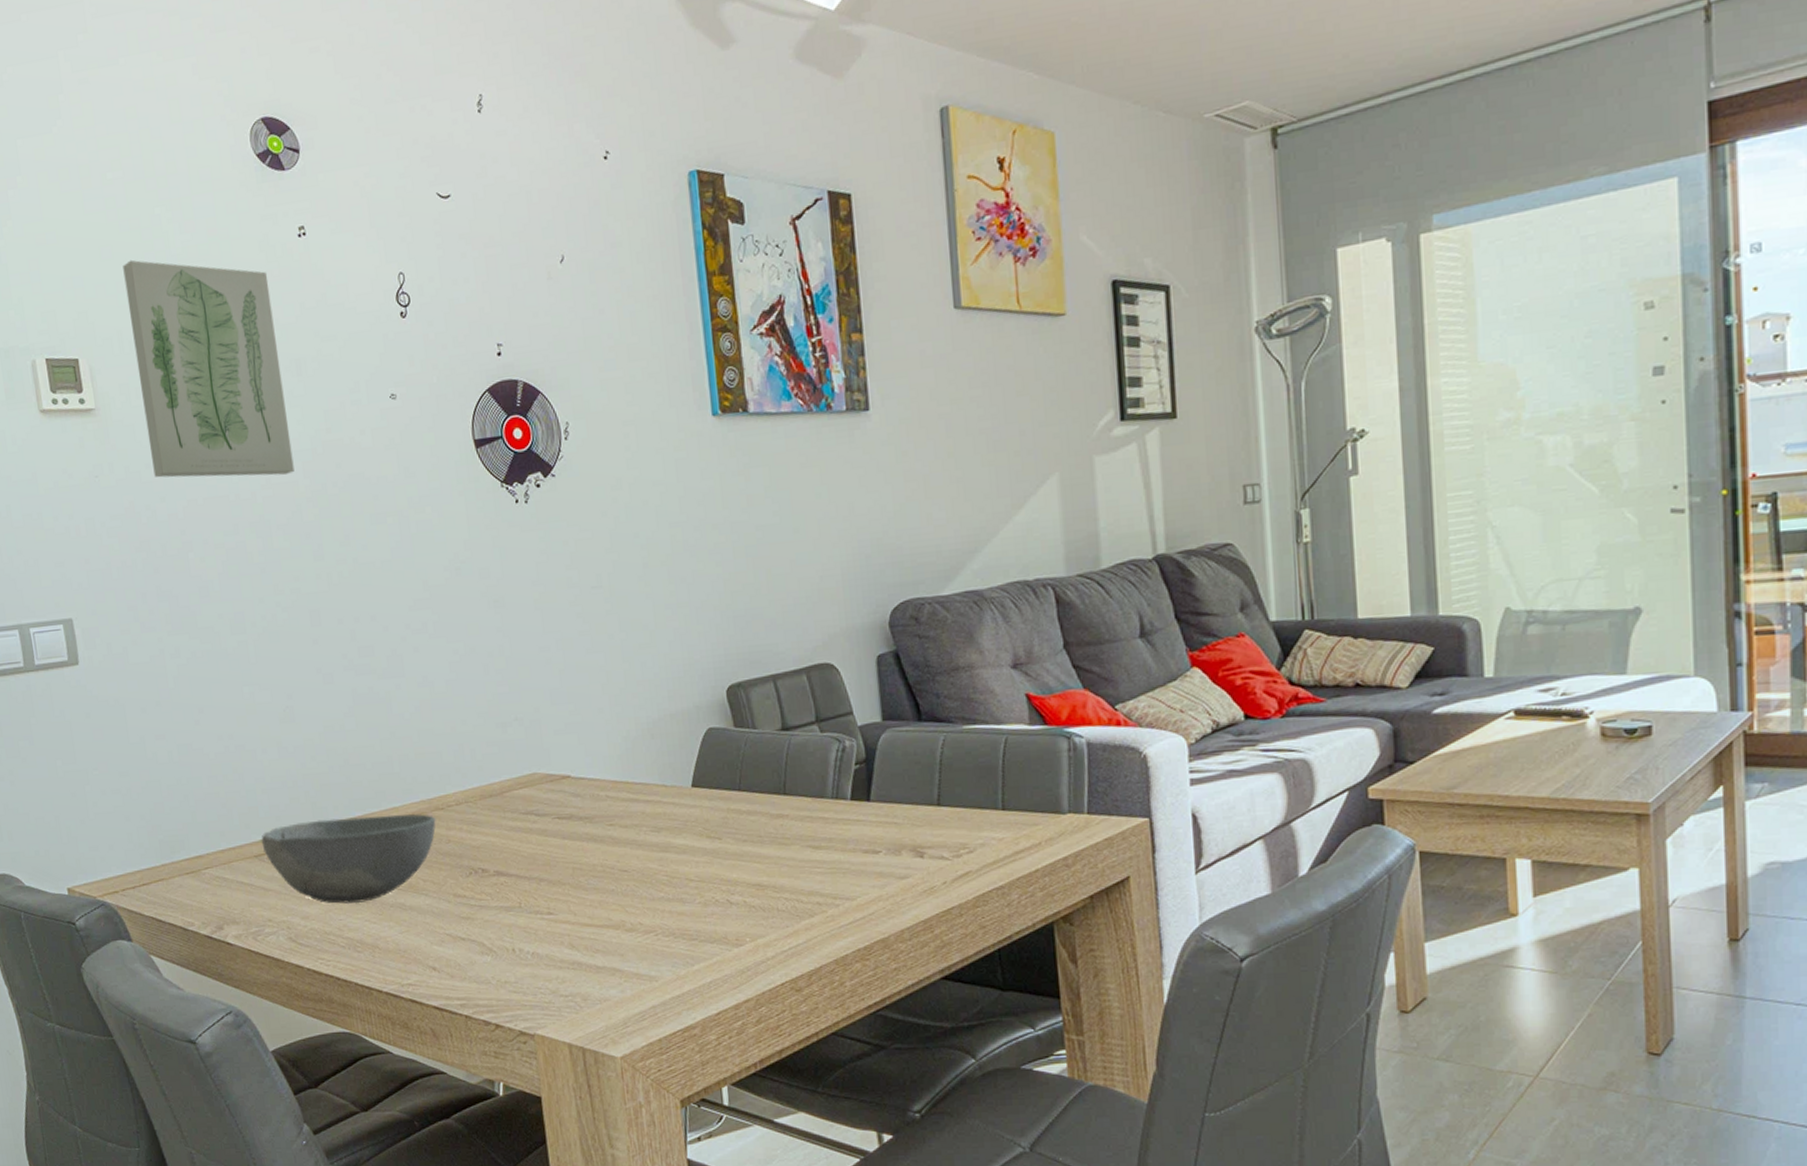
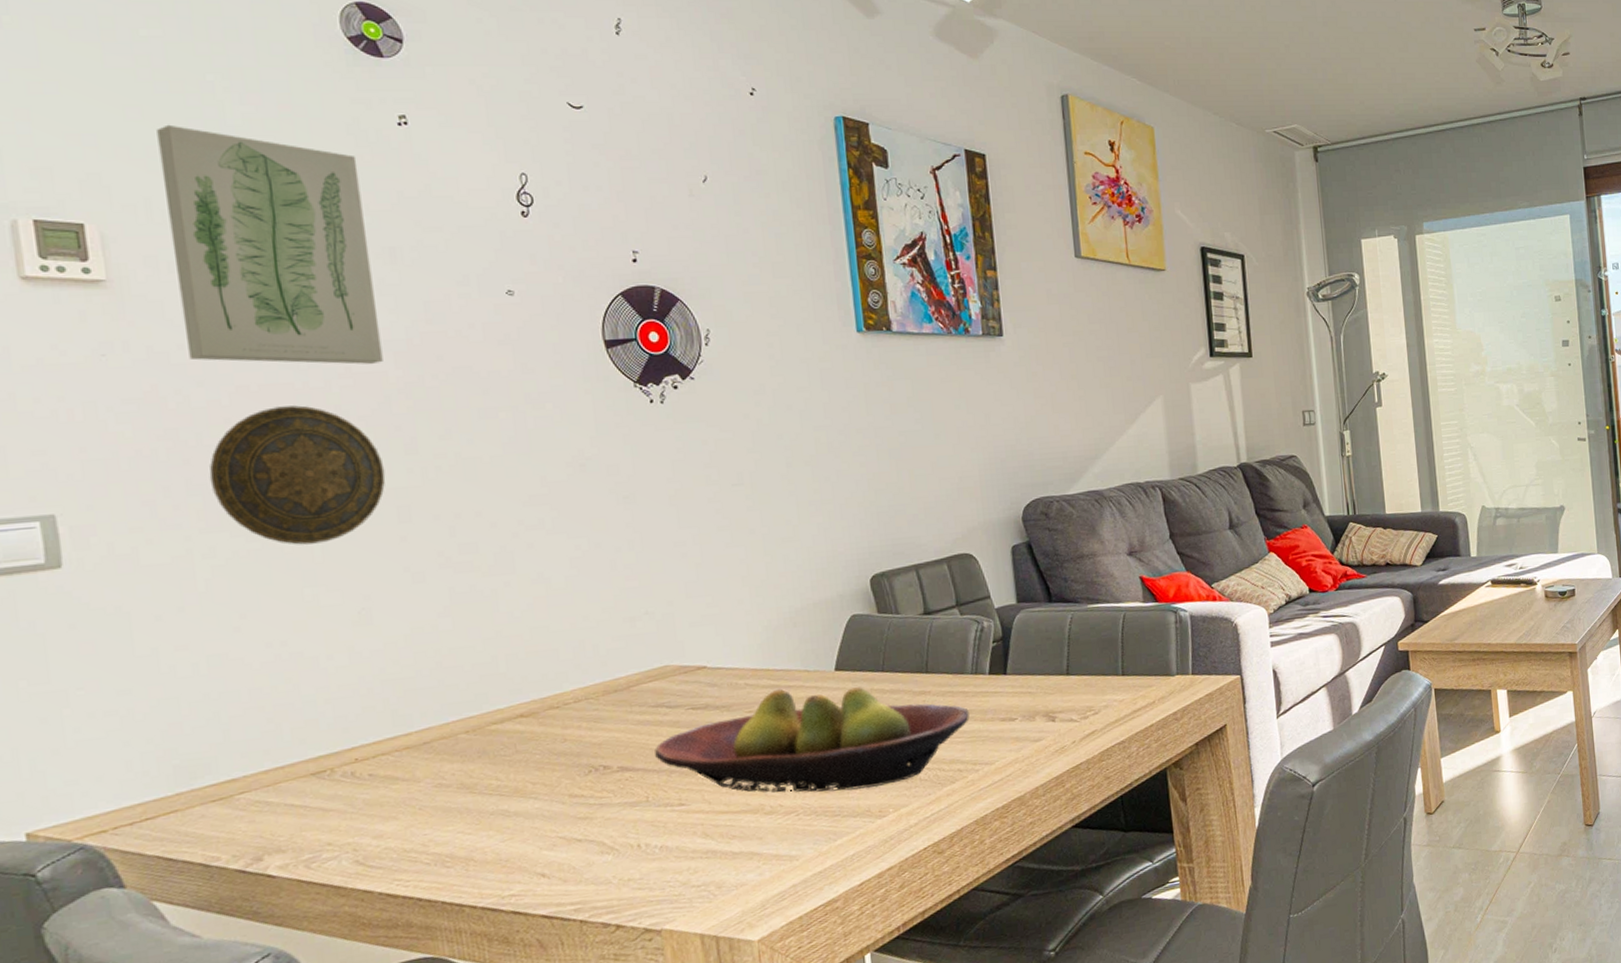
decorative plate: none [172,516,300,647] -> present [209,405,386,545]
bowl: present [261,814,436,904] -> none [321,714,550,818]
fruit bowl: none [526,802,830,915] -> present [655,687,970,793]

